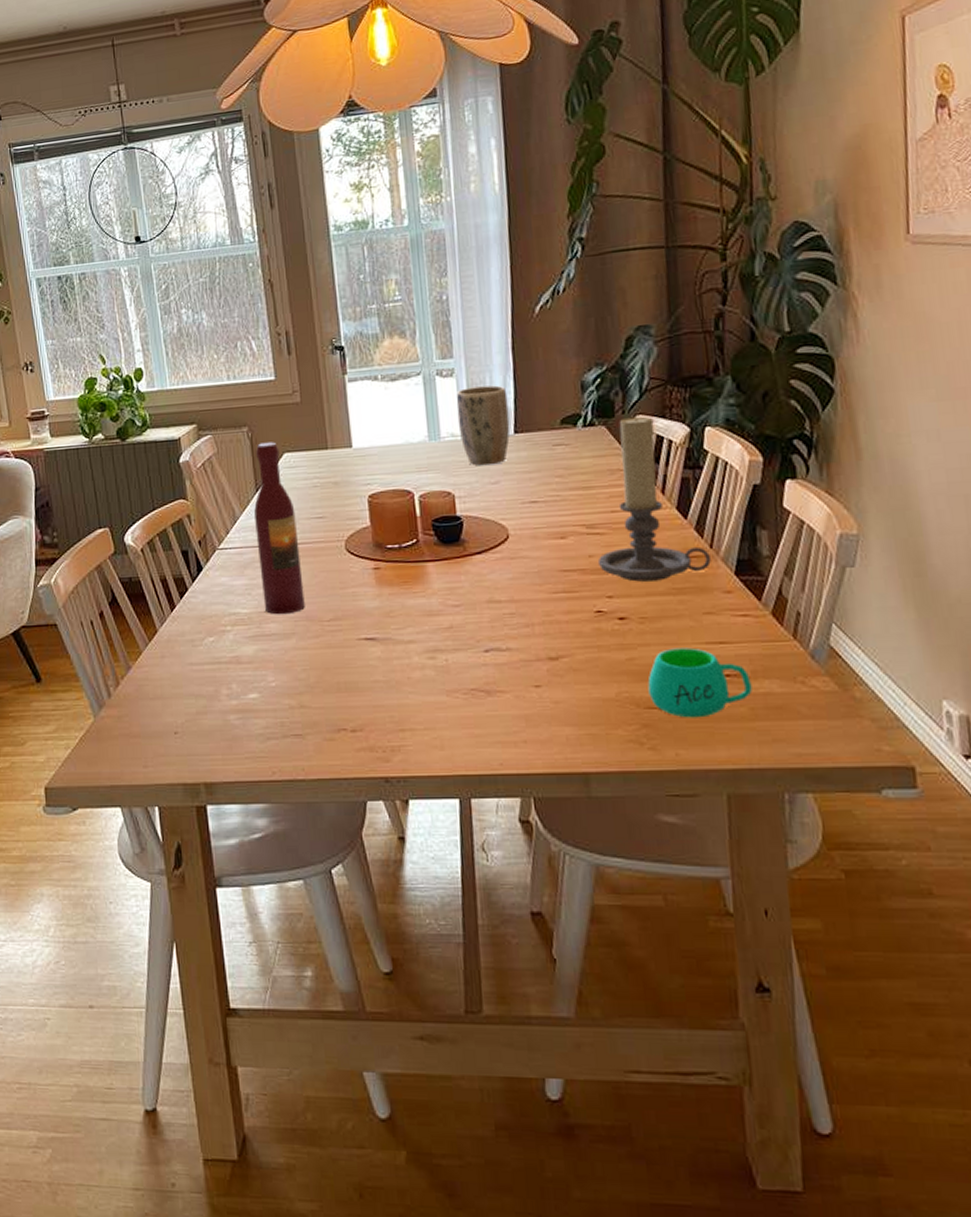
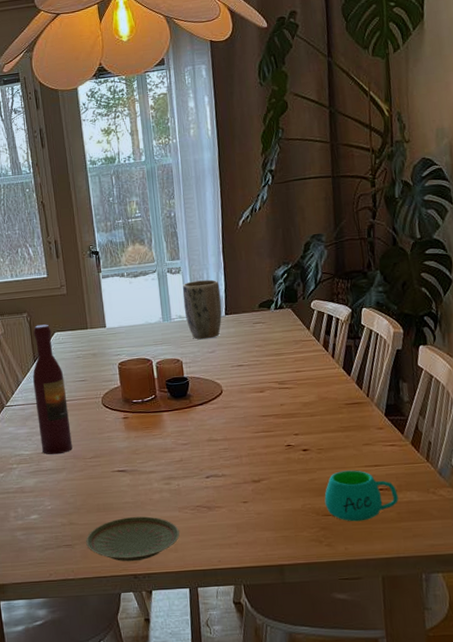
plate: none [321,699,447,760] -> present [86,516,180,562]
candle holder: present [597,415,711,582] -> none [287,300,368,423]

